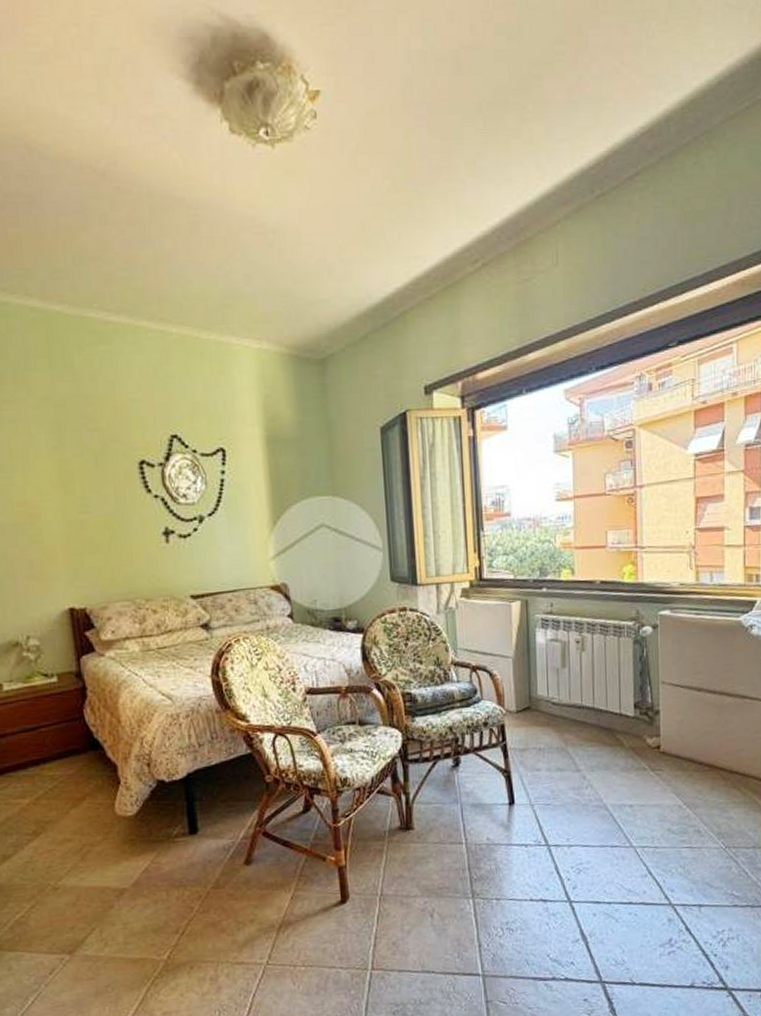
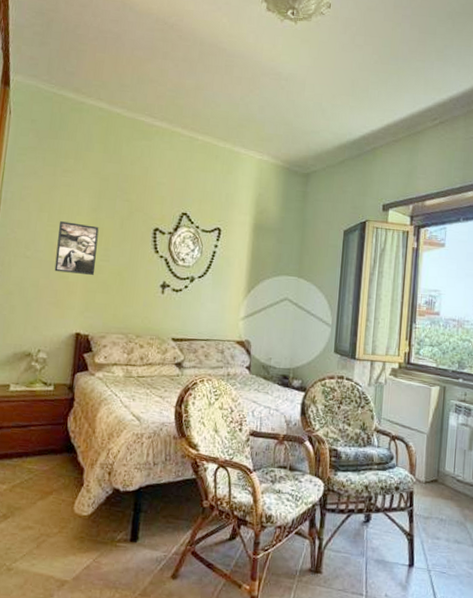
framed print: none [13,469,76,536] -> present [54,221,99,275]

